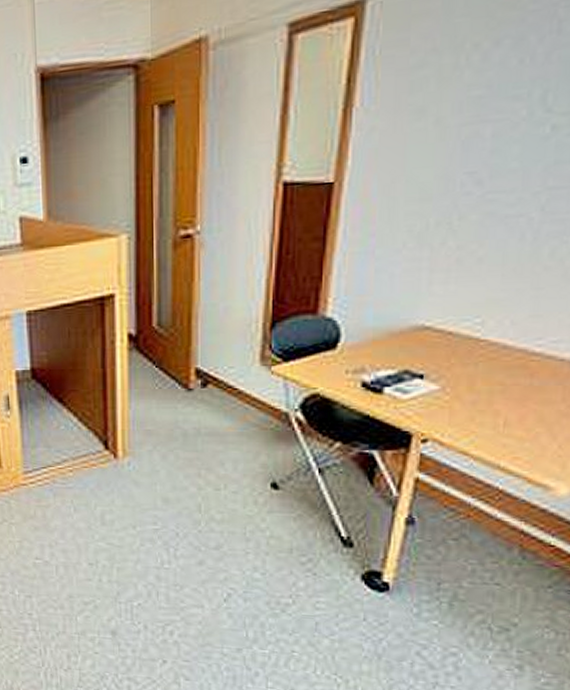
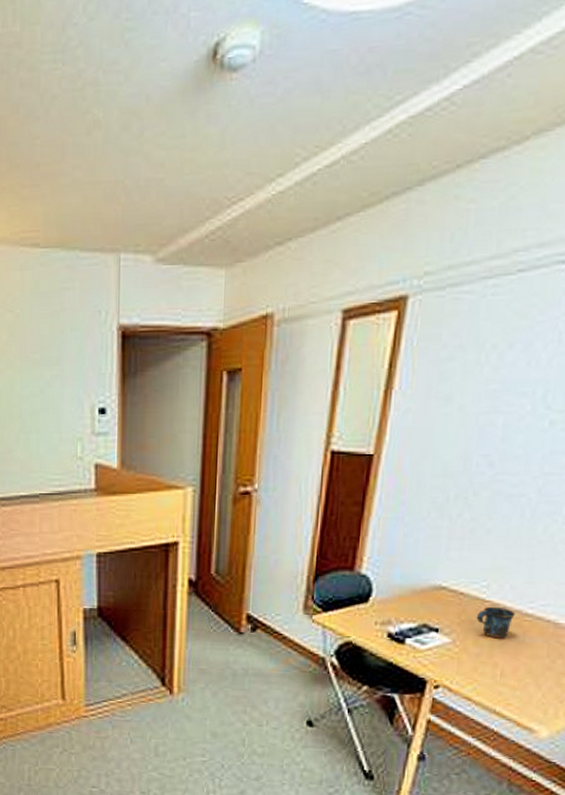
mug: none [469,346,519,383] -> present [476,606,515,639]

